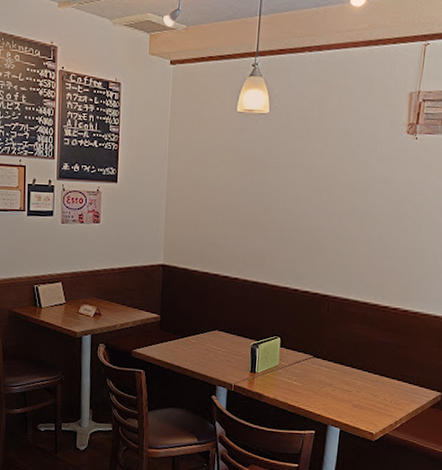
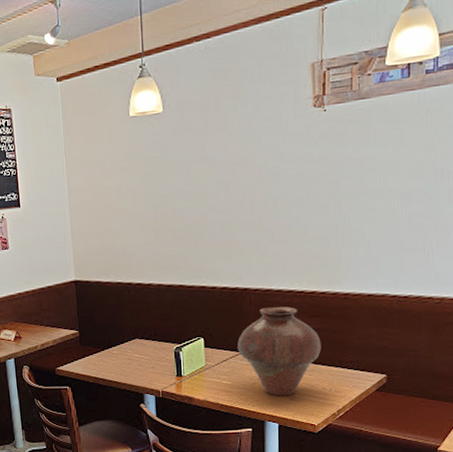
vase: none [311,316,388,403] -> present [238,306,321,396]

